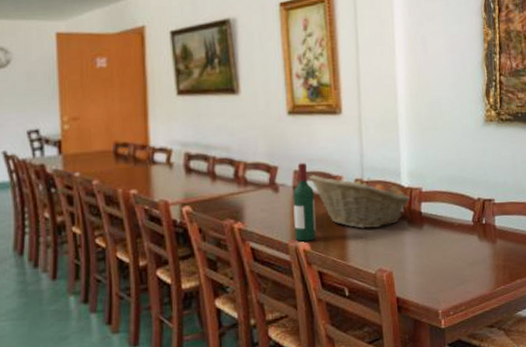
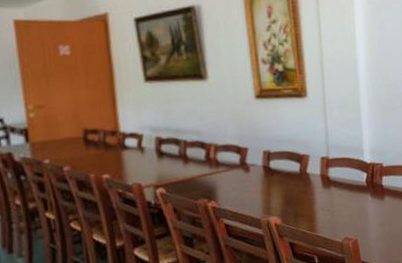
wine bottle: present [293,163,316,242] -> none [263,143,287,217]
fruit basket: present [309,175,411,229] -> none [278,154,373,203]

